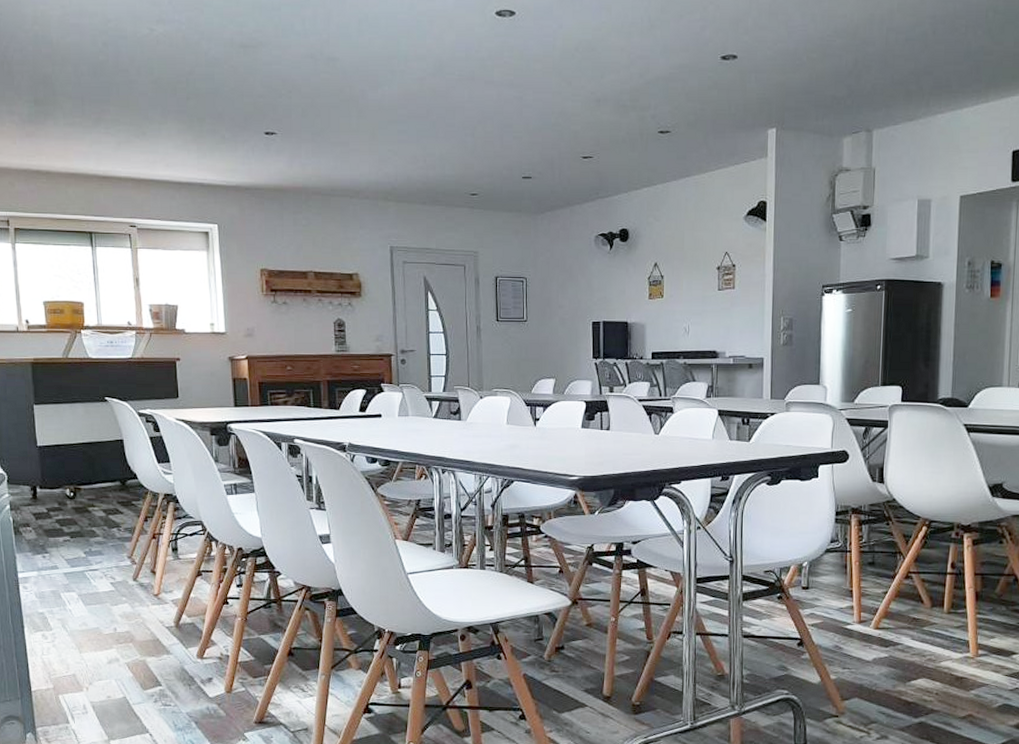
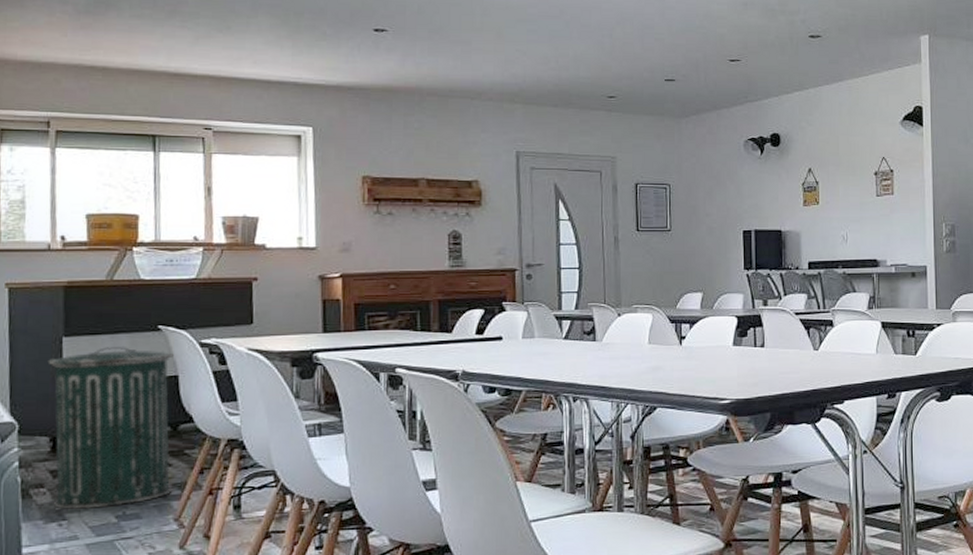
trash can: none [24,414,125,545] -> present [47,347,174,509]

